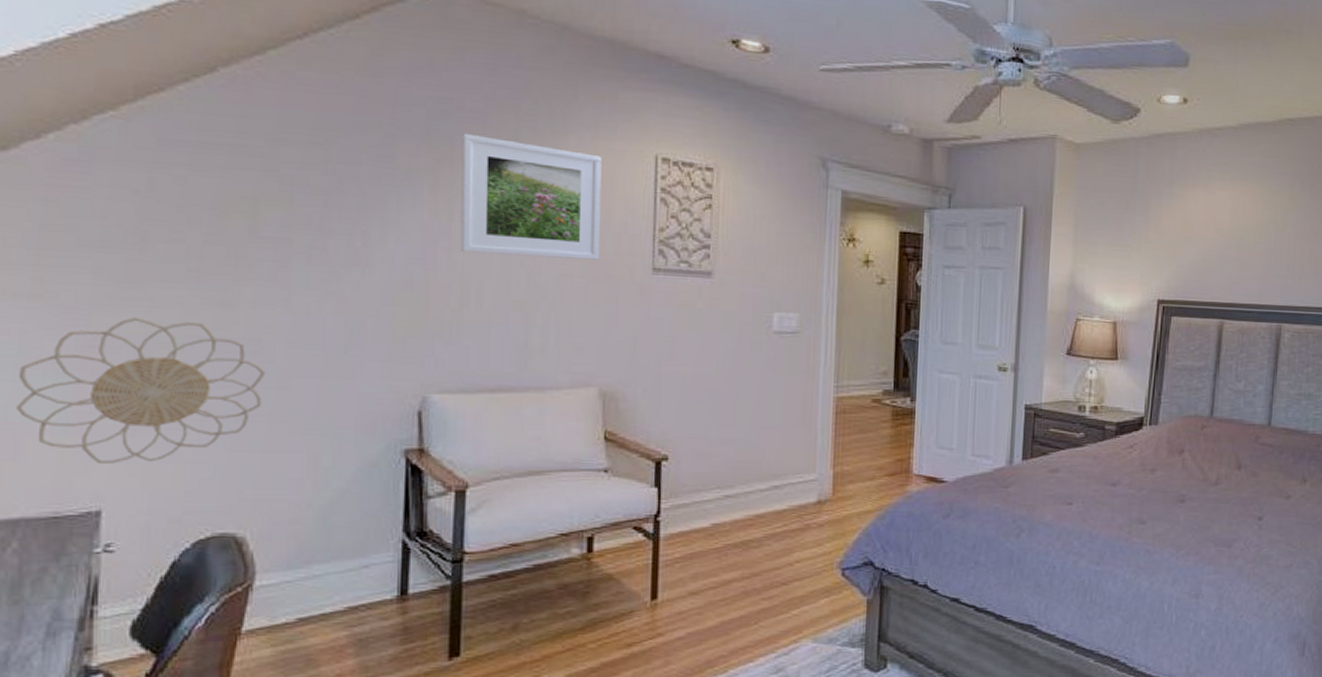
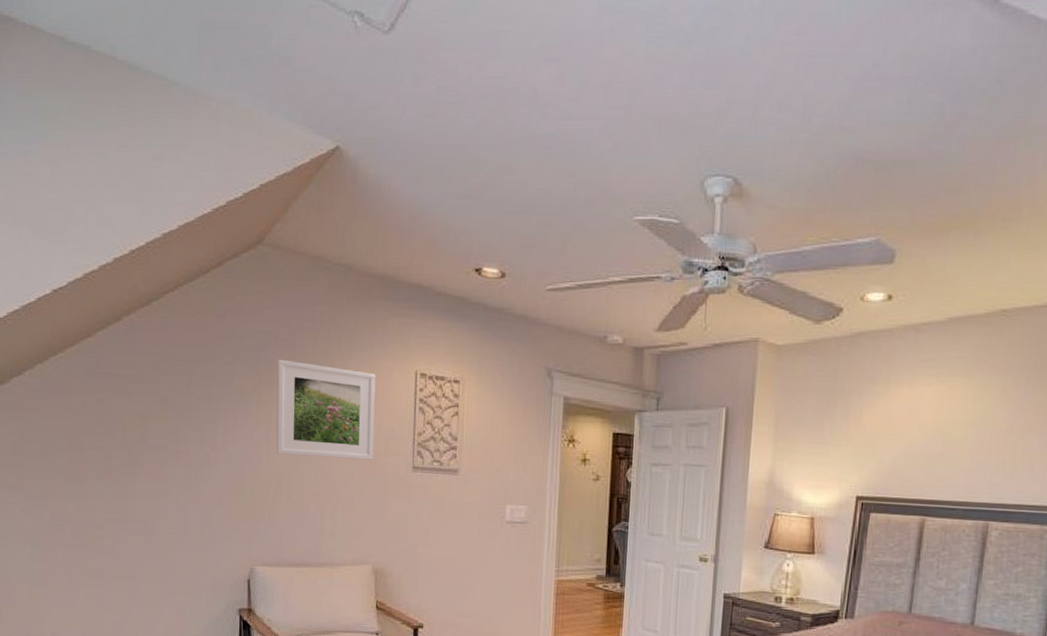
decorative wall piece: present [15,317,266,463] -> none [10,504,152,610]

